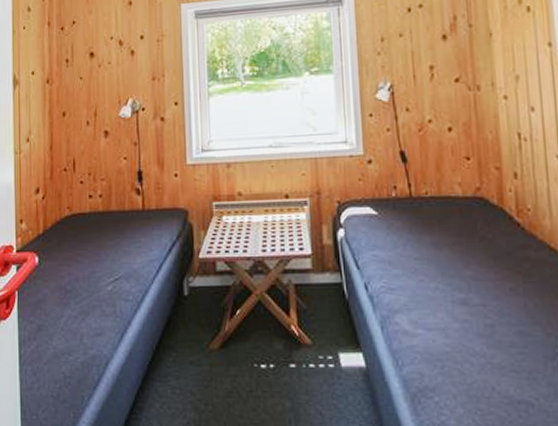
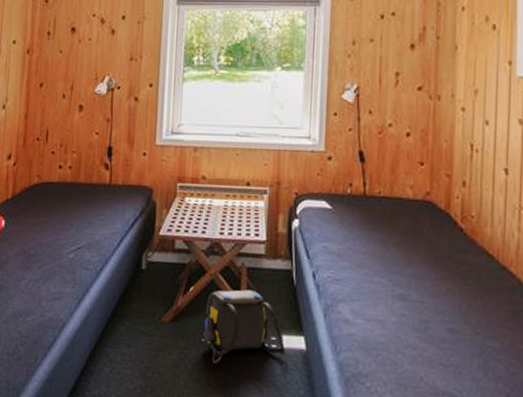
shoulder bag: none [255,308,346,389] -> present [204,289,287,364]

